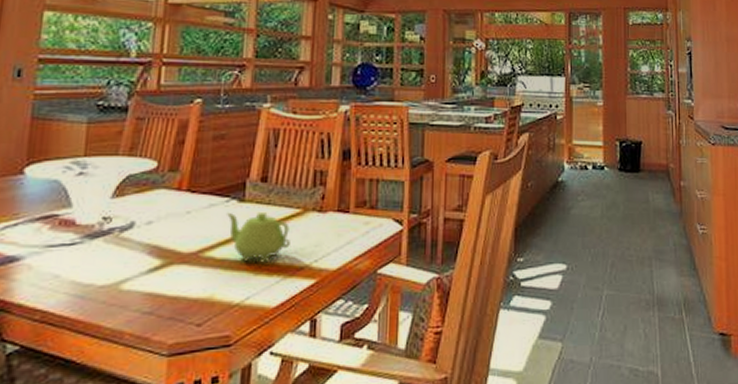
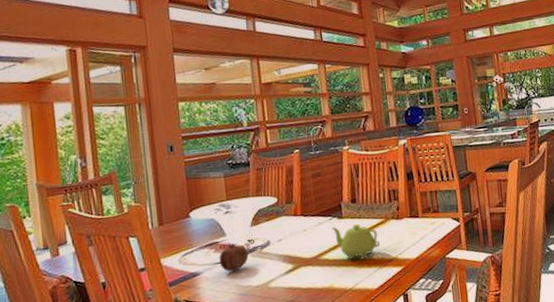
fruit: none [53,218,100,261] -> present [219,243,249,272]

